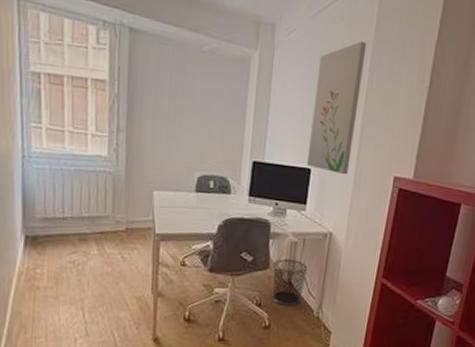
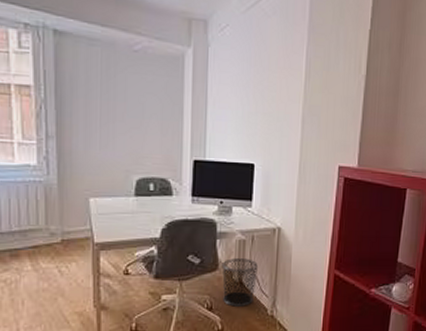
wall art: present [307,41,367,175] -> none [250,33,302,168]

